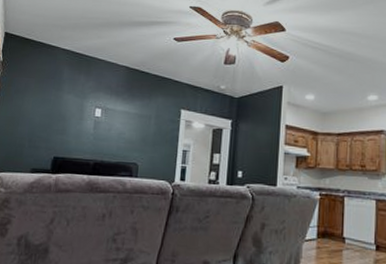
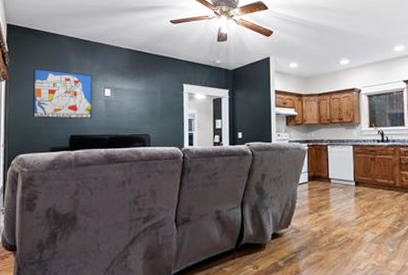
wall art: none [18,80,85,141] -> present [33,68,93,119]

